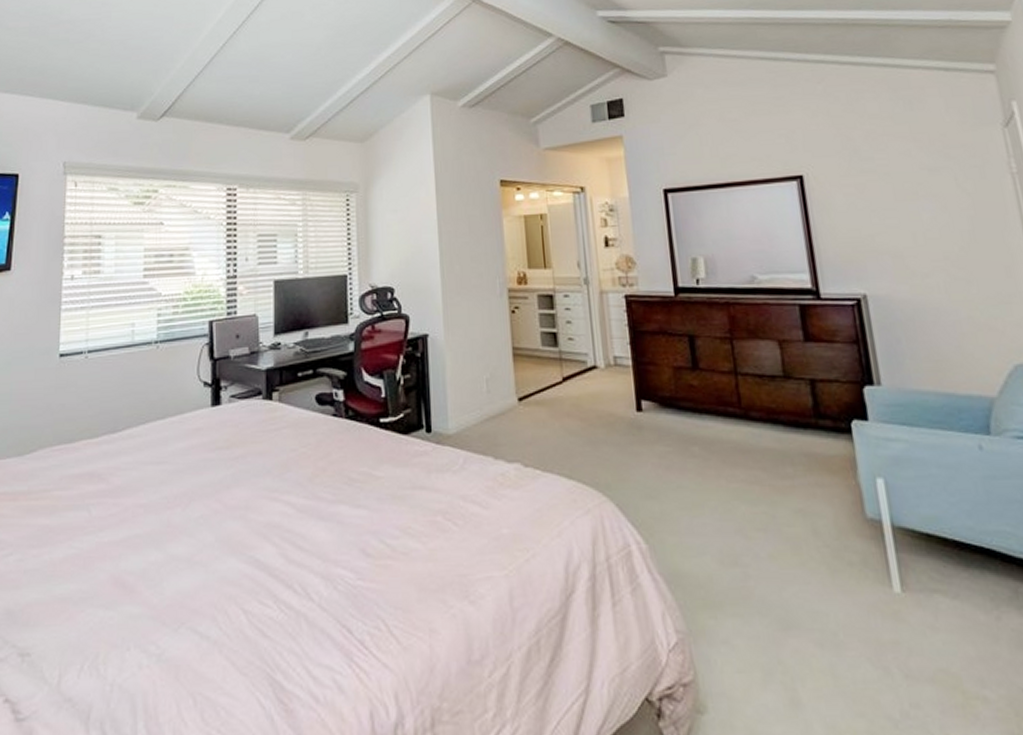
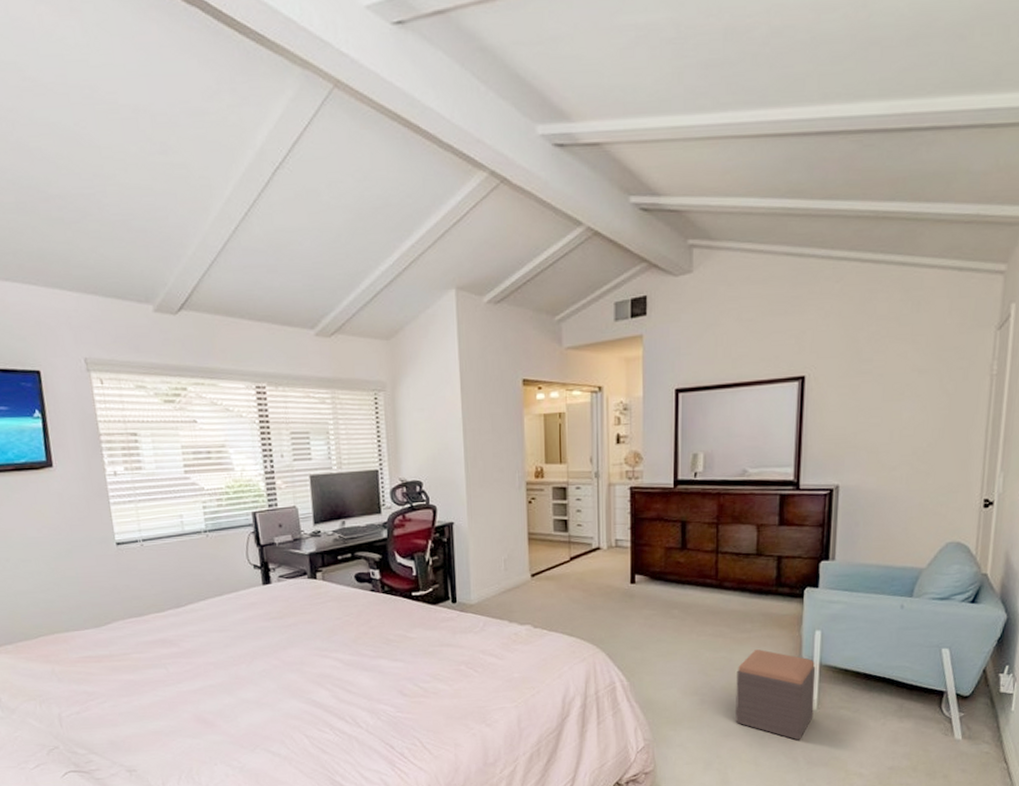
footstool: none [784,503,899,640] -> present [735,649,816,741]

